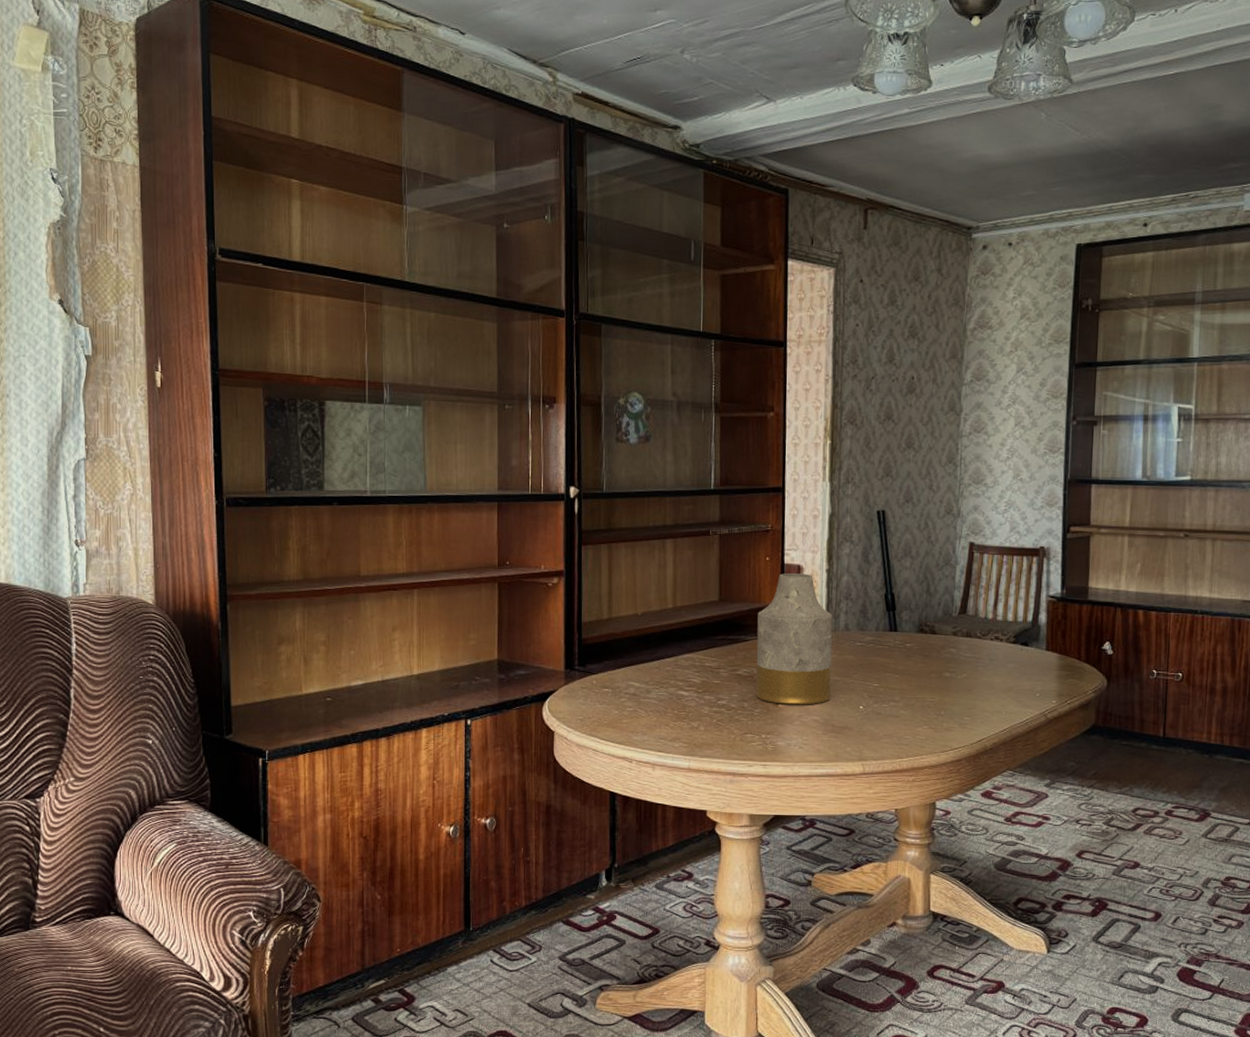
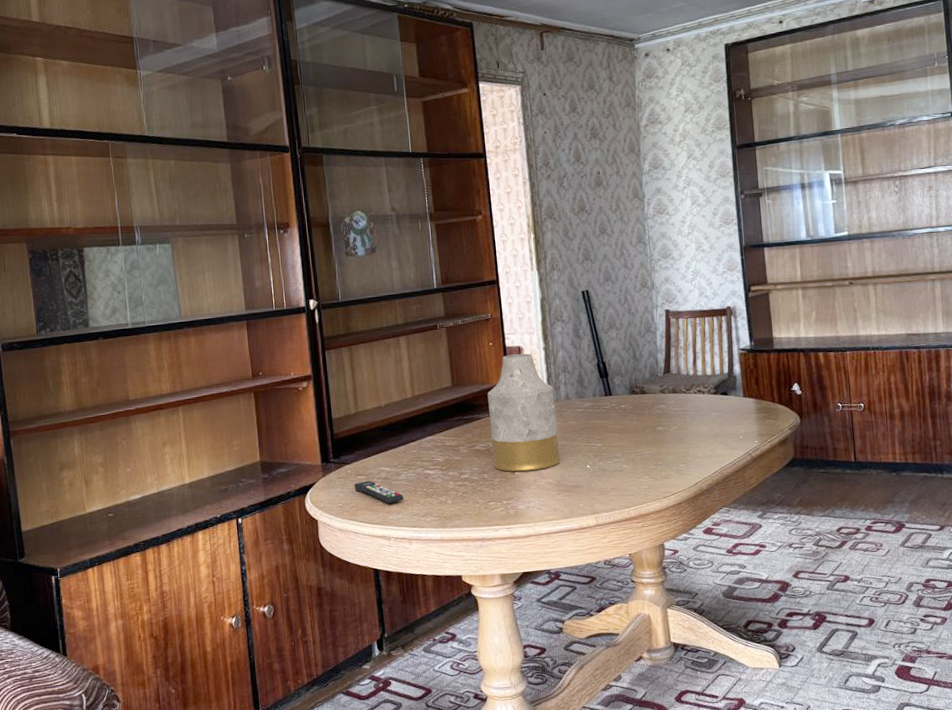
remote control: none [598,695,652,723] -> present [354,481,404,504]

